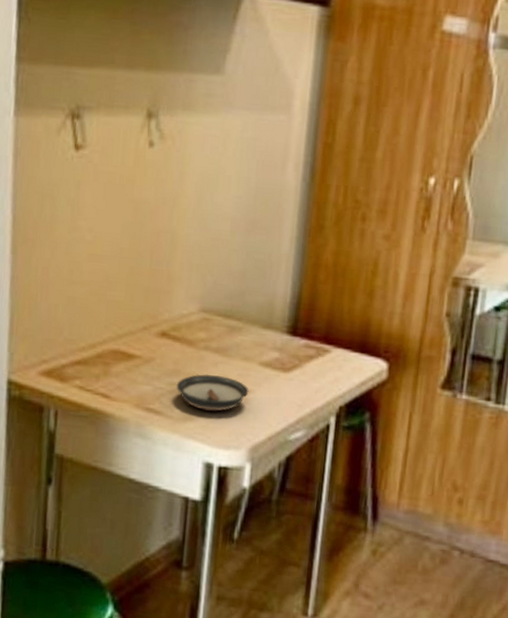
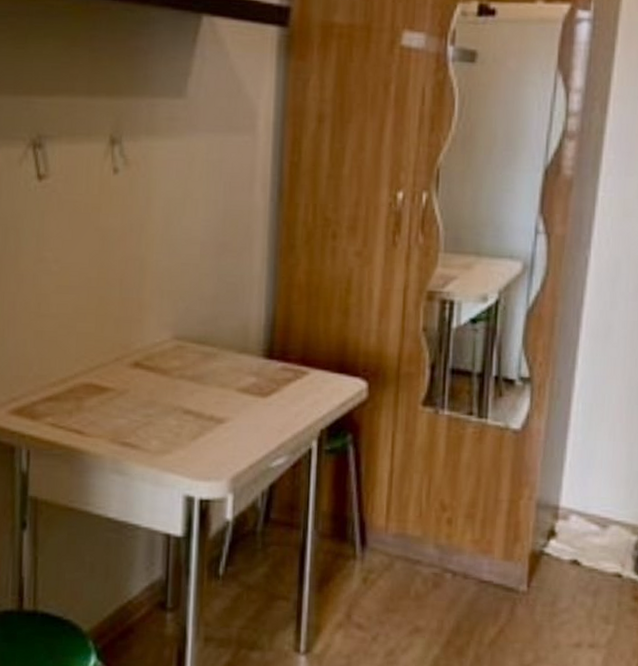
saucer: present [176,374,249,412] -> none [152,403,227,443]

